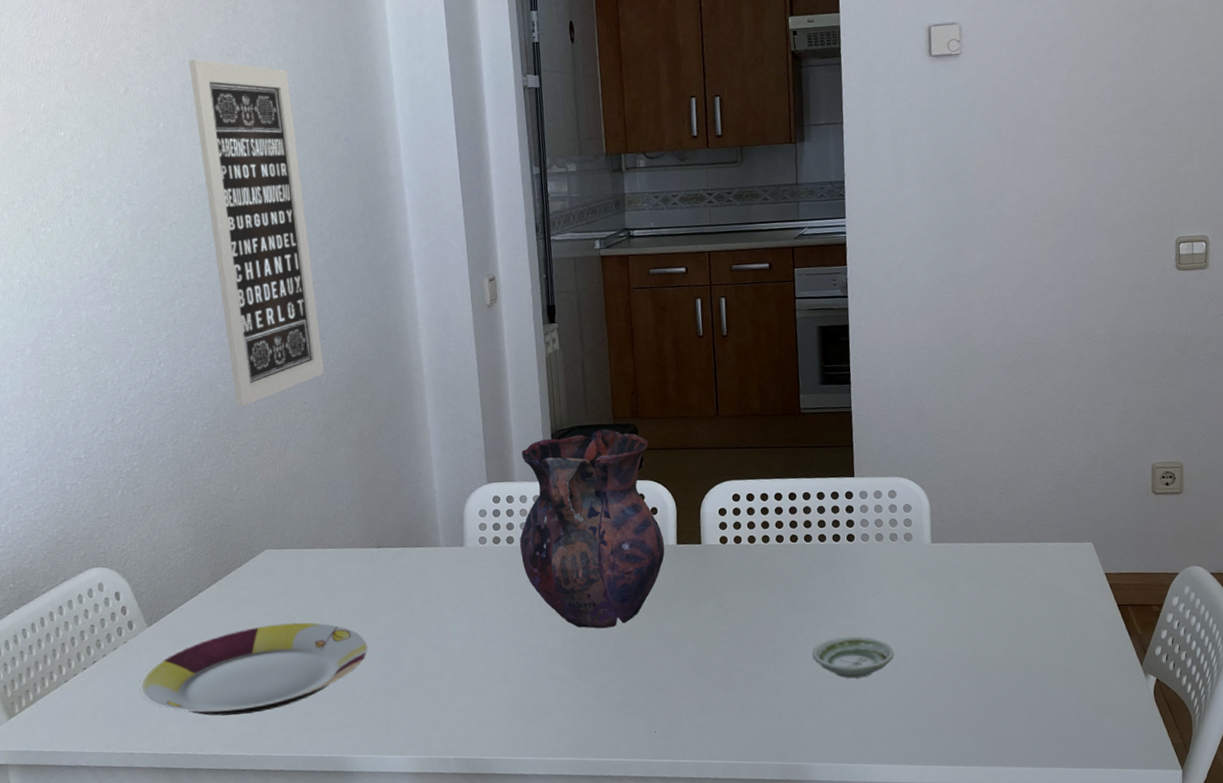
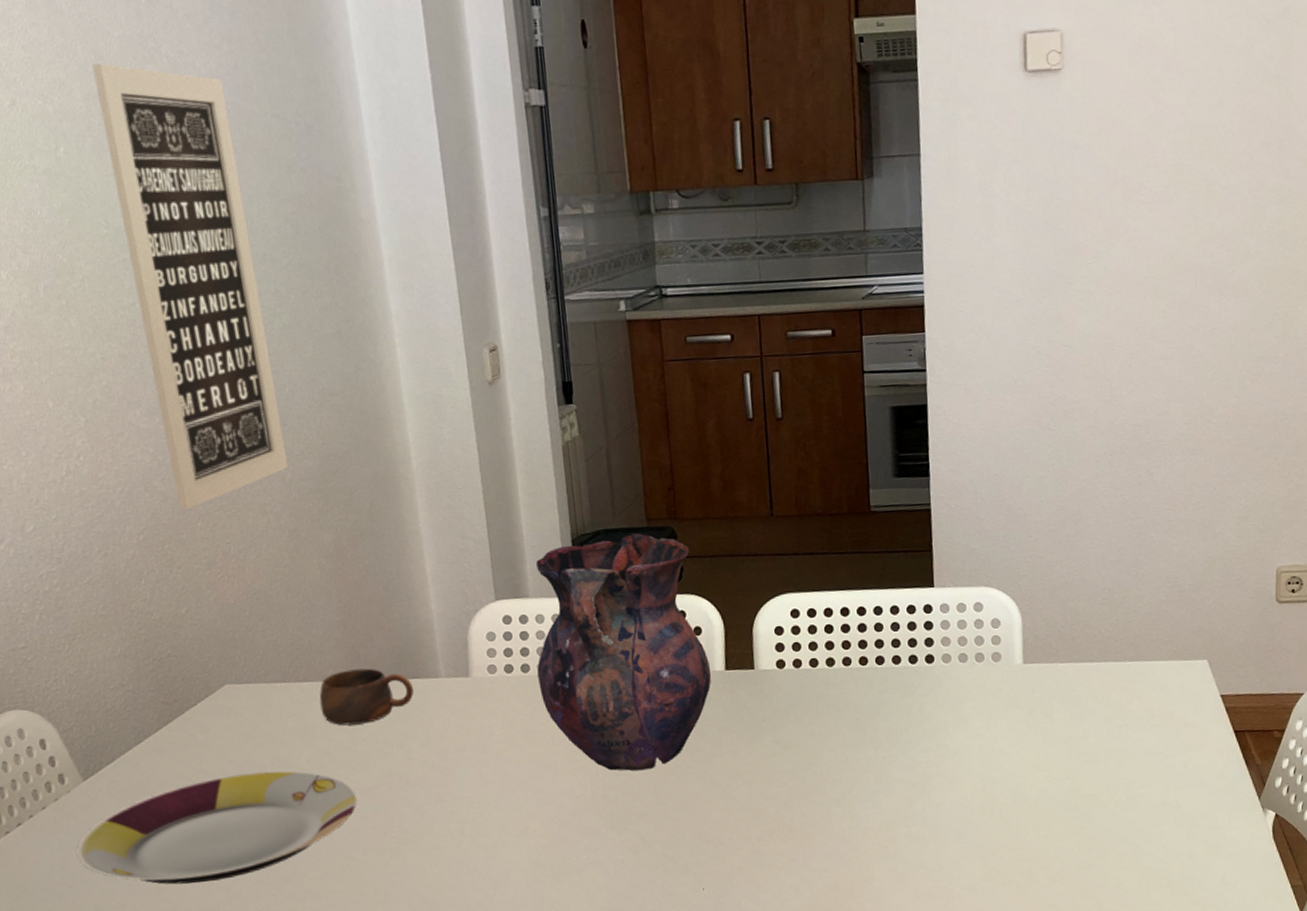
cup: none [341,538,418,586] -> present [319,668,414,726]
saucer: present [812,636,894,679] -> none [885,773,980,822]

